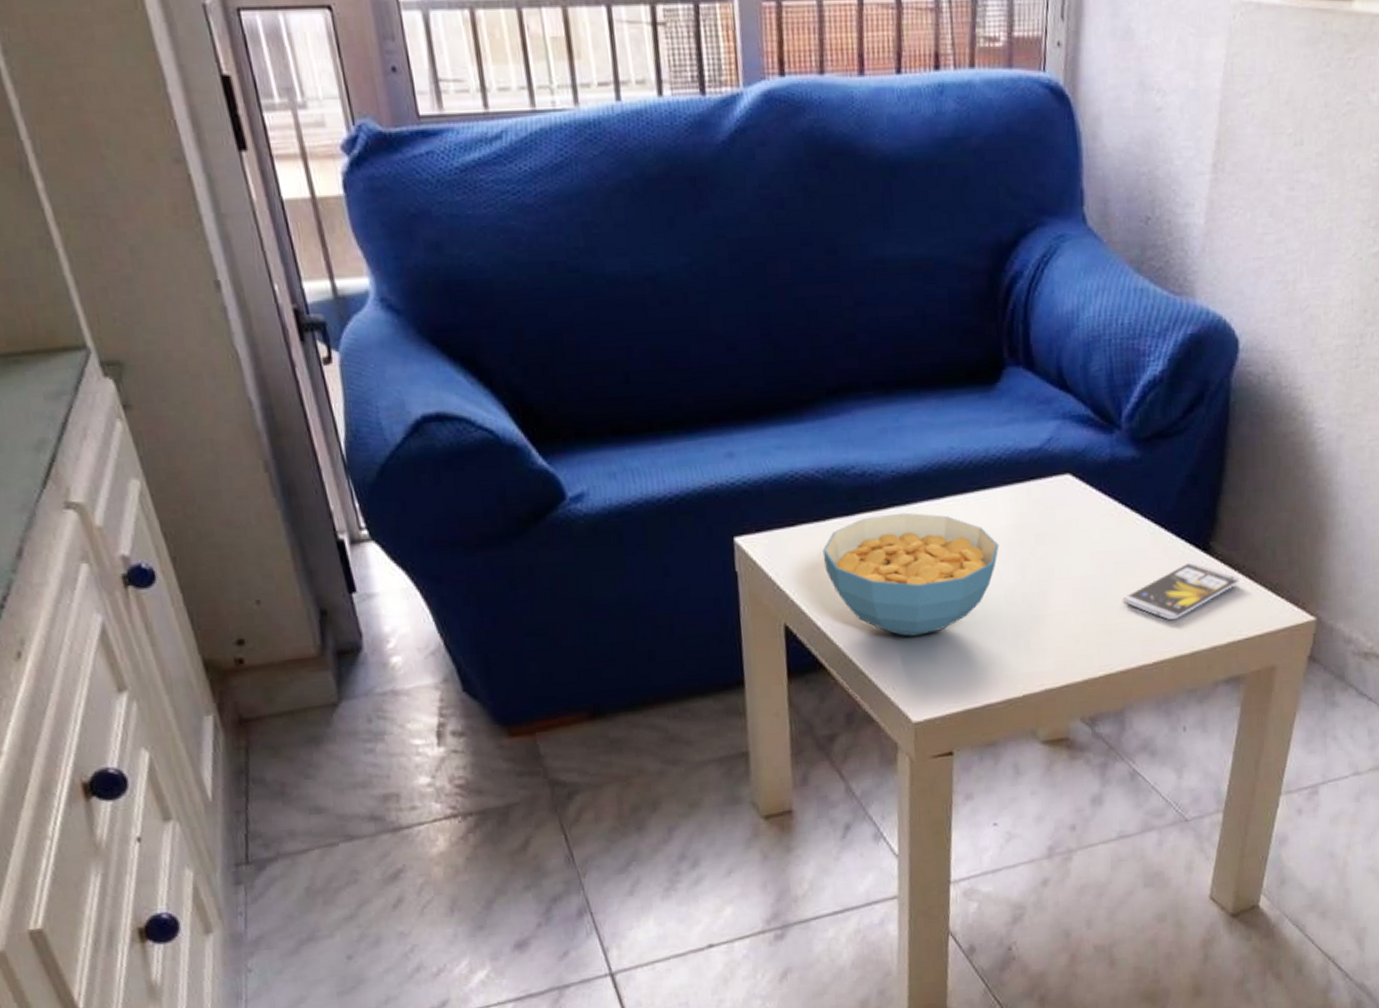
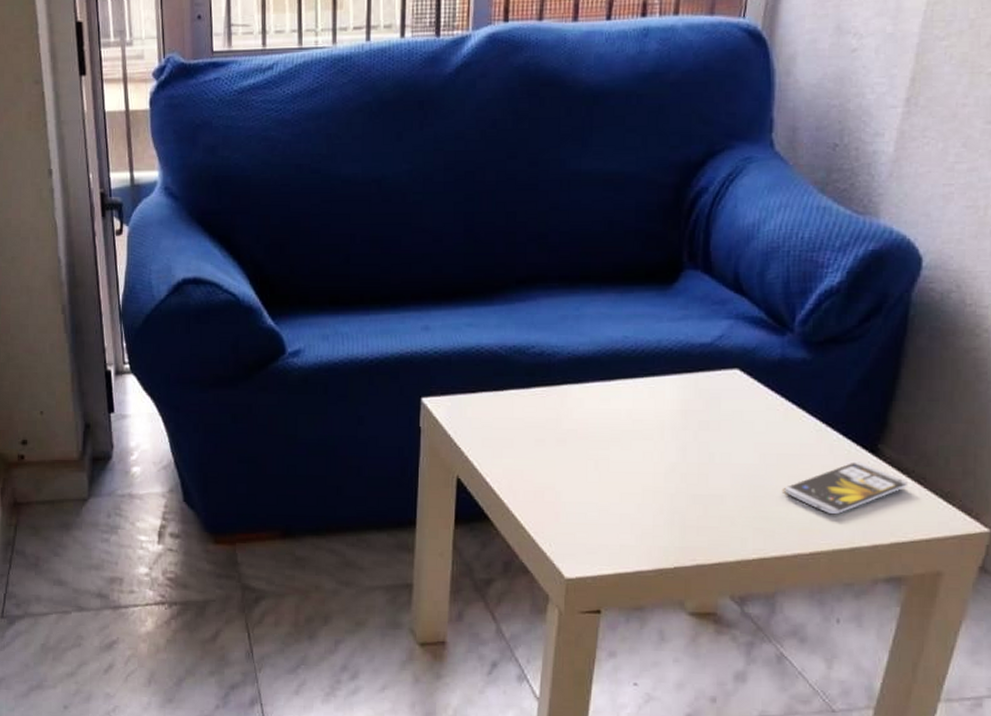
cereal bowl: present [822,512,1000,637] -> none [498,390,664,501]

